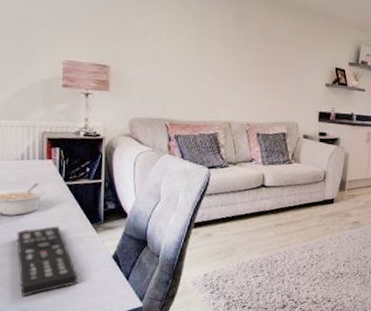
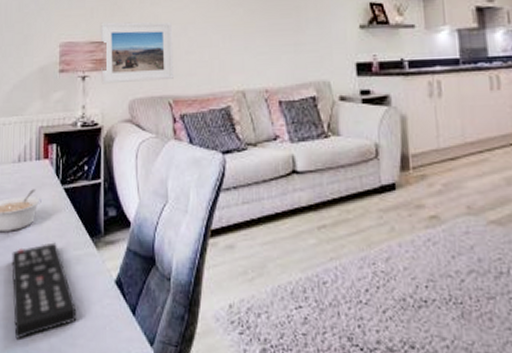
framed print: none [103,48,173,106] -> present [100,22,174,84]

